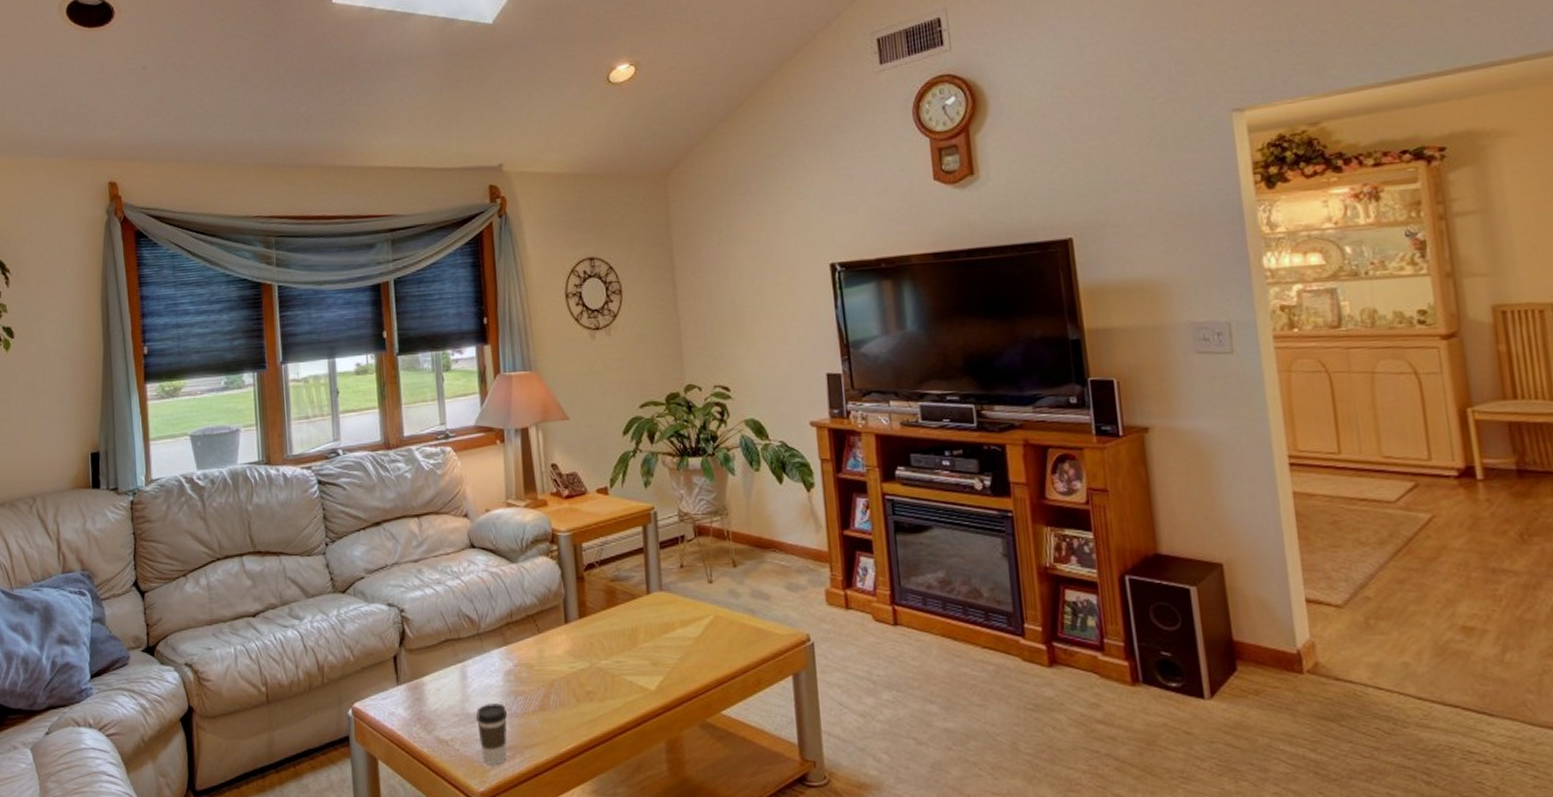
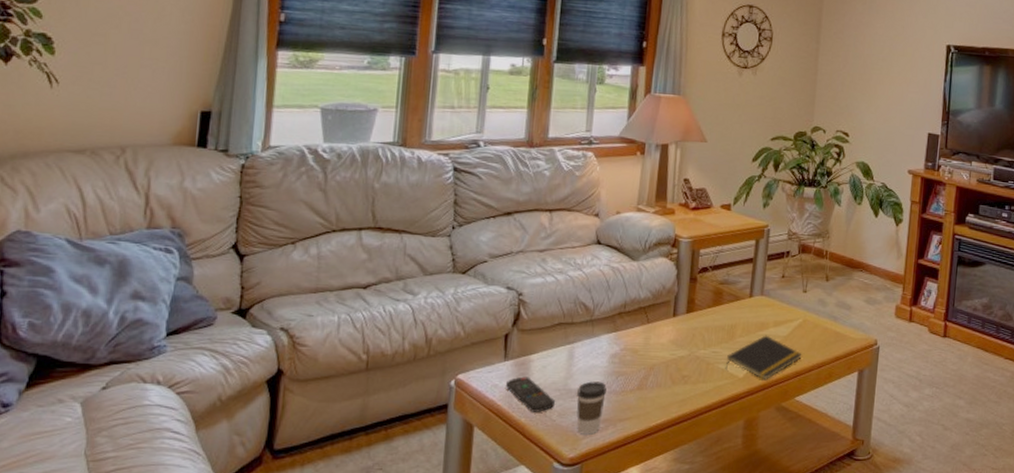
remote control: none [402,702,455,741] -> present [505,376,555,412]
notepad: none [633,638,721,693] -> present [725,335,802,381]

